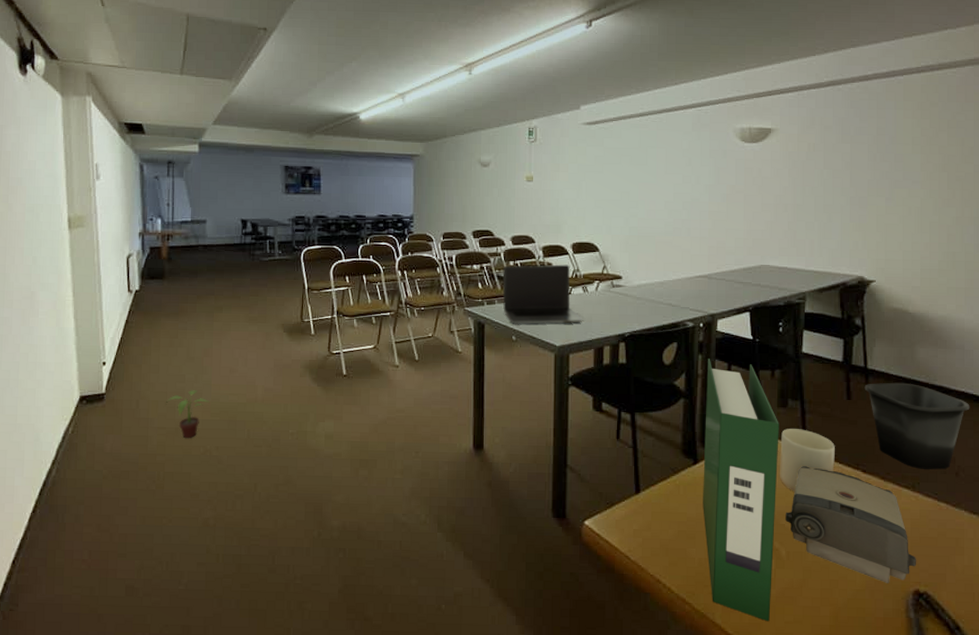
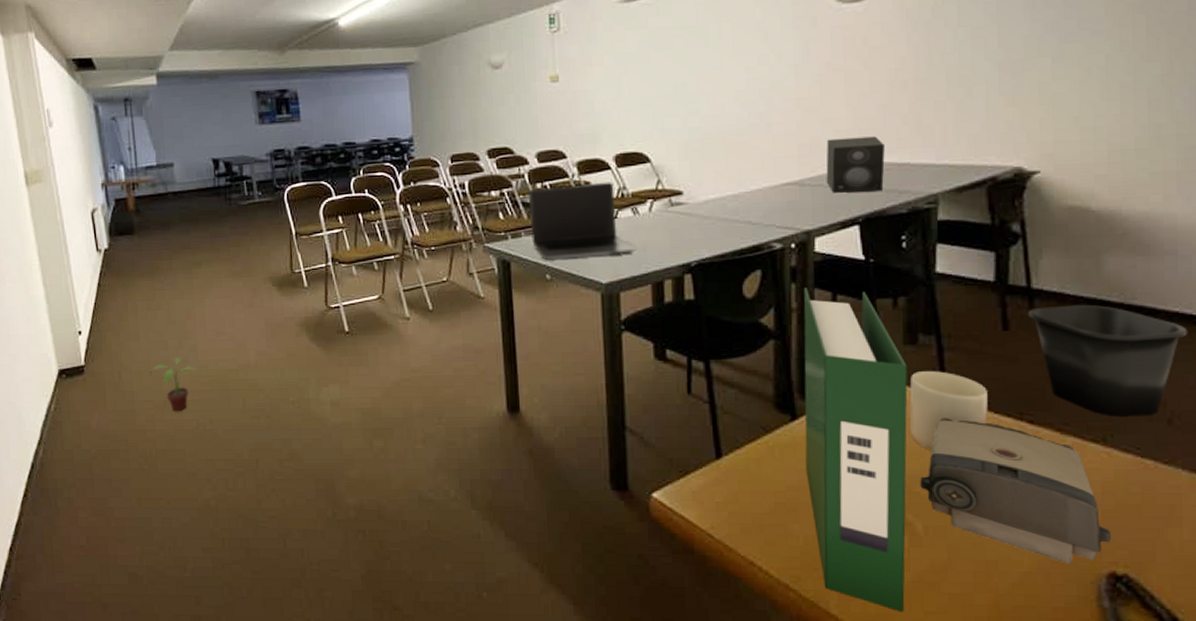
speaker: none [728,244,770,287] -> present [826,136,885,193]

